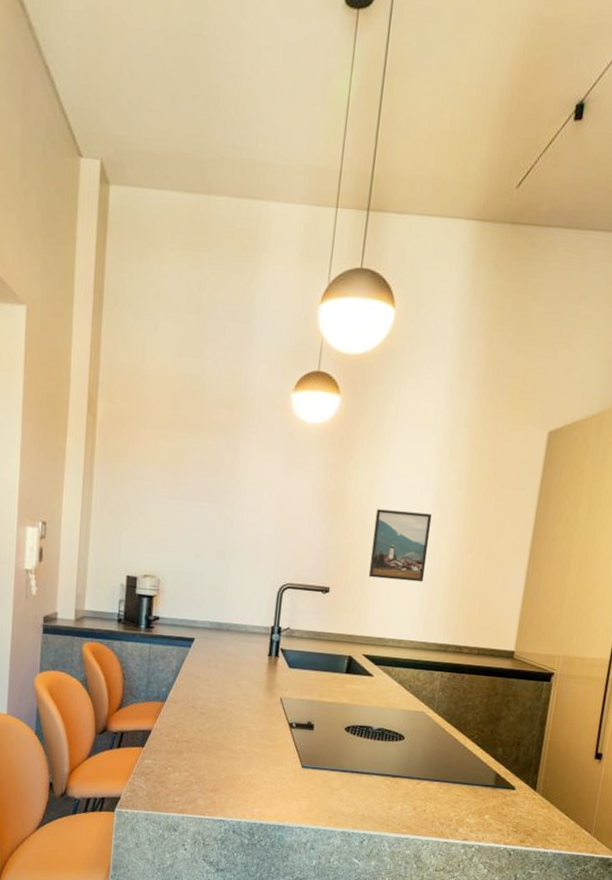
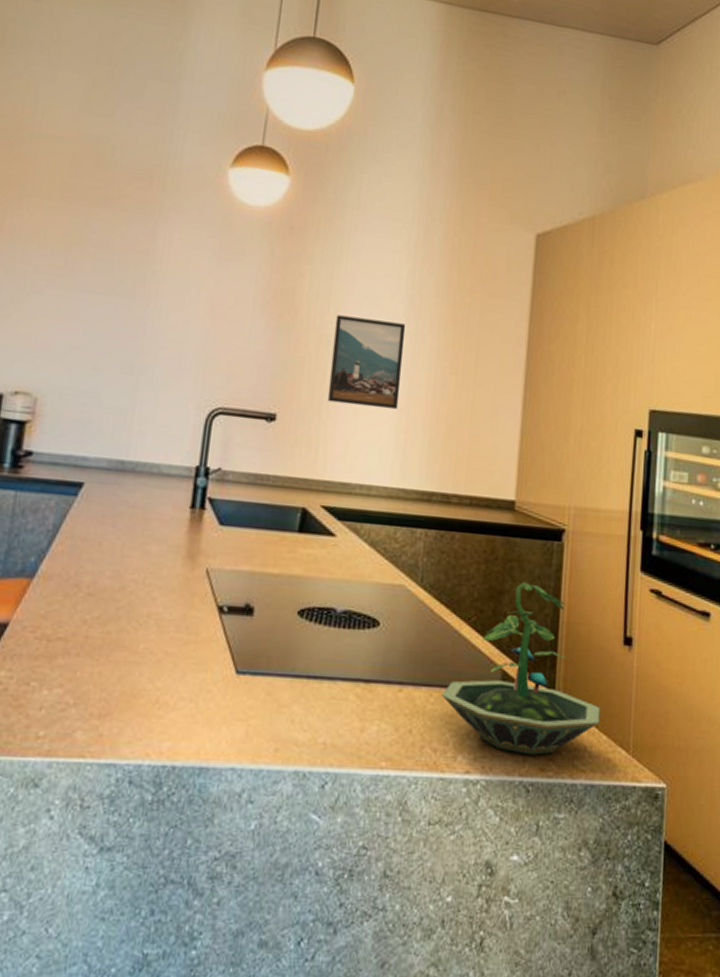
terrarium: none [448,711,571,832] -> present [441,581,601,755]

